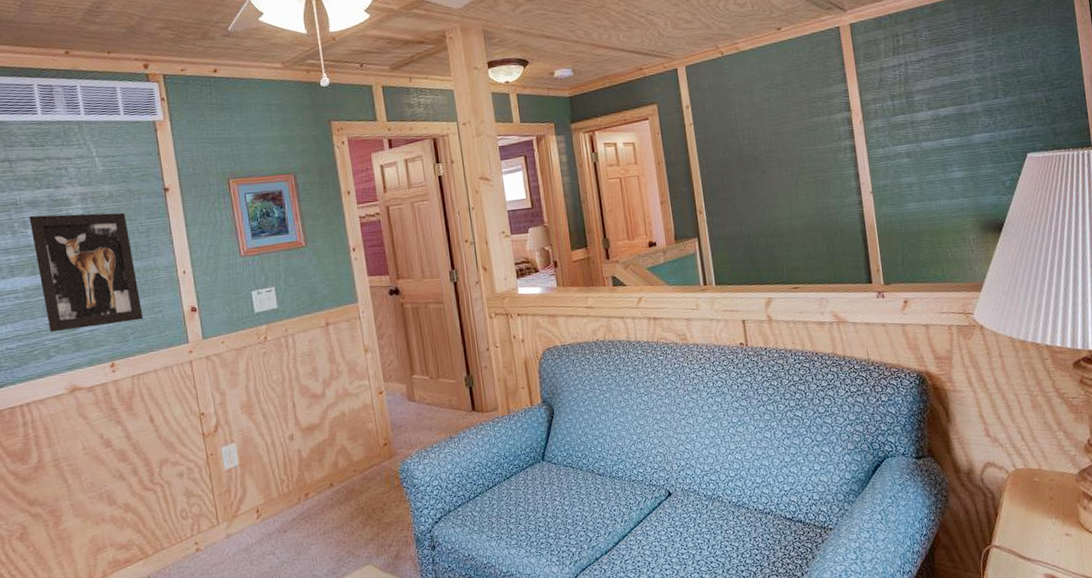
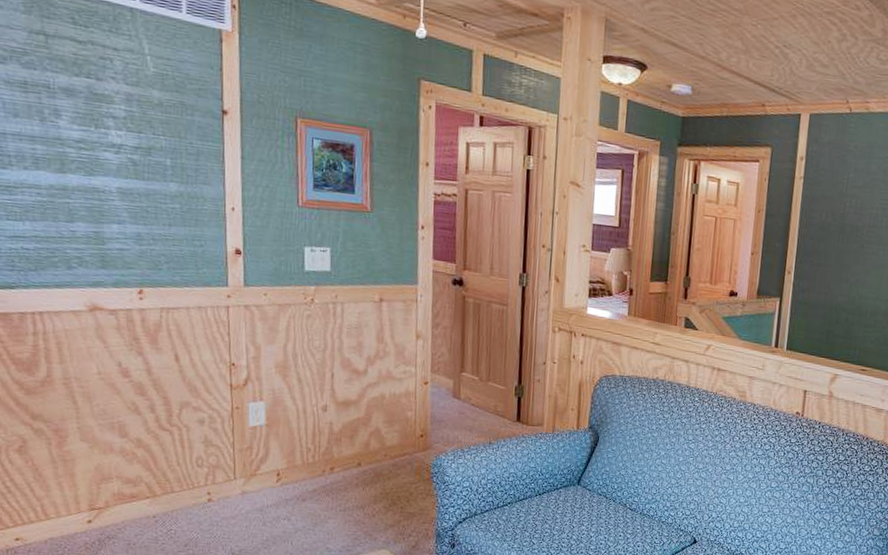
wall art: present [29,212,144,333] -> none [62,104,181,251]

